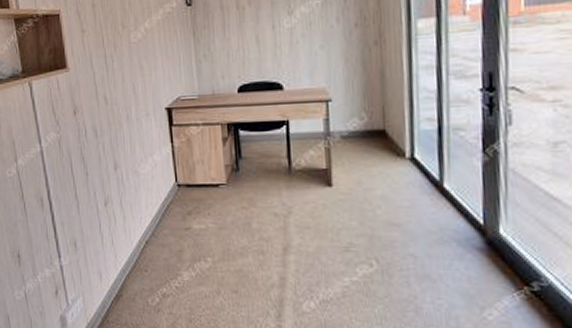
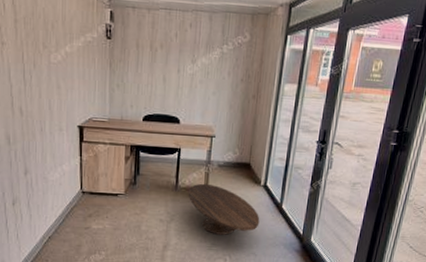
coffee table: none [307,162,413,230] -> present [189,183,260,235]

